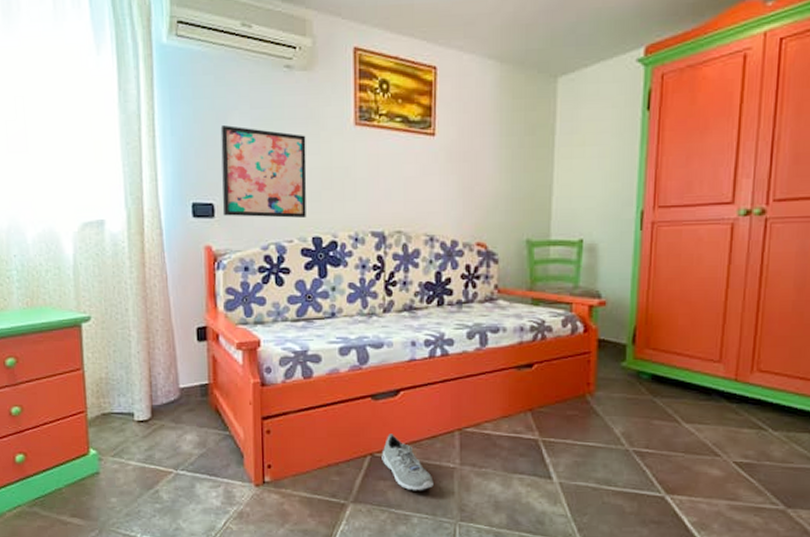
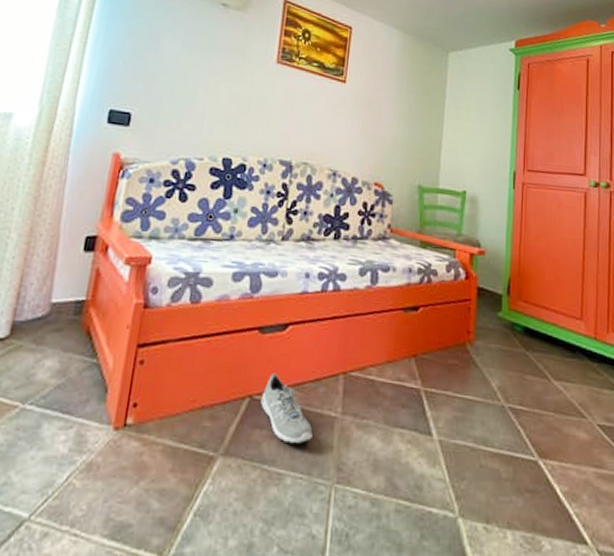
wall art: present [220,125,307,218] -> none [138,44,231,138]

